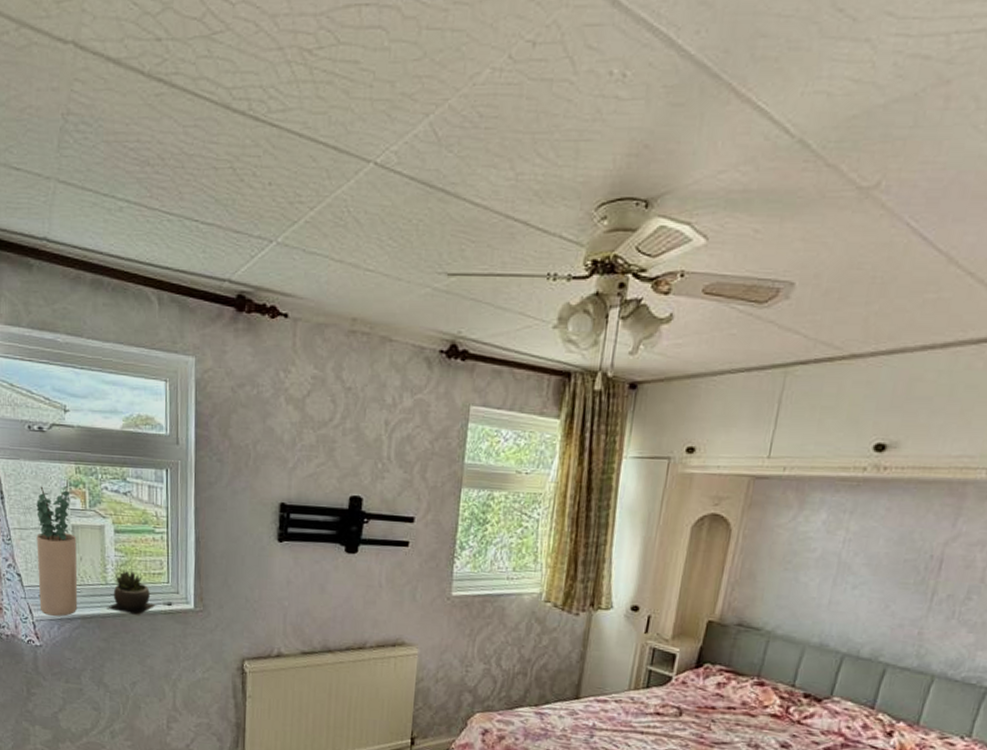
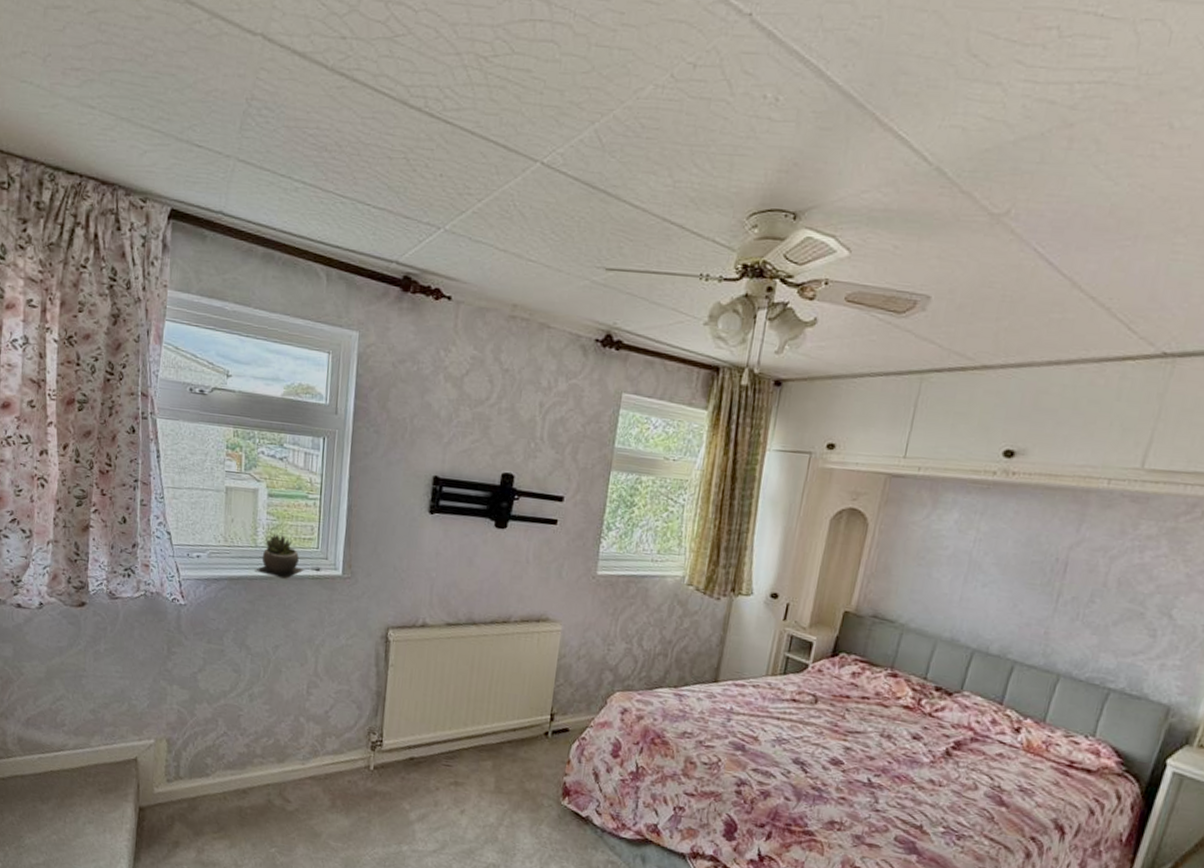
vase: present [36,479,78,617] -> none [187,442,230,577]

